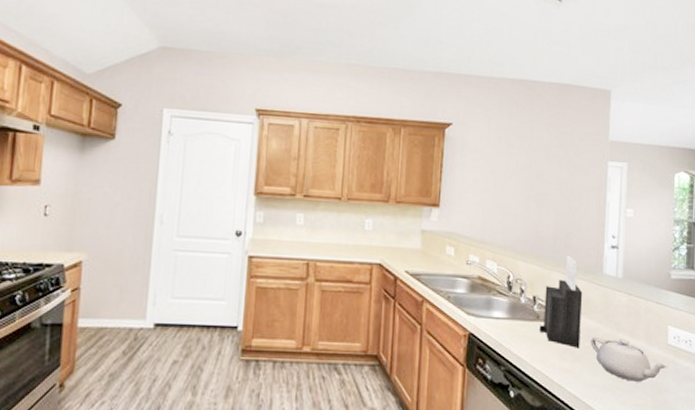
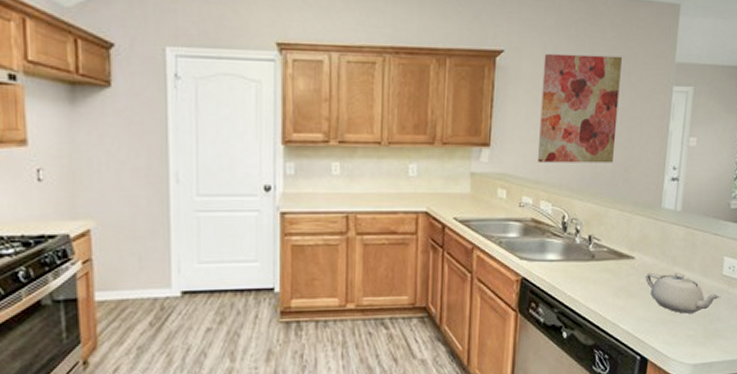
wall art: none [484,127,559,229] -> present [538,53,622,163]
knife block: present [539,256,583,348] -> none [594,192,640,285]

